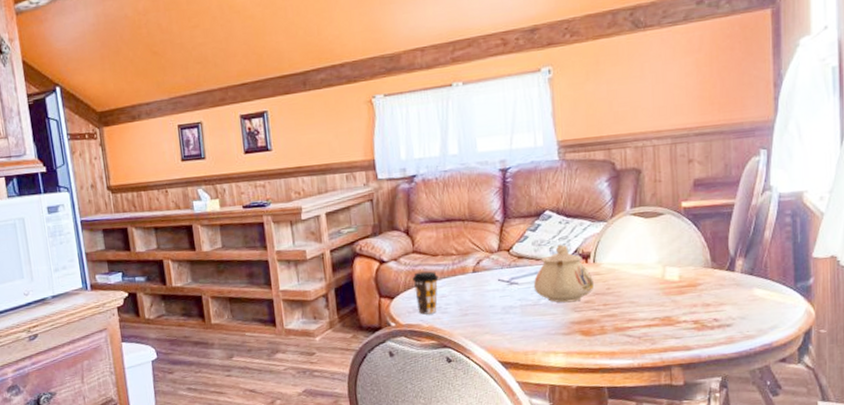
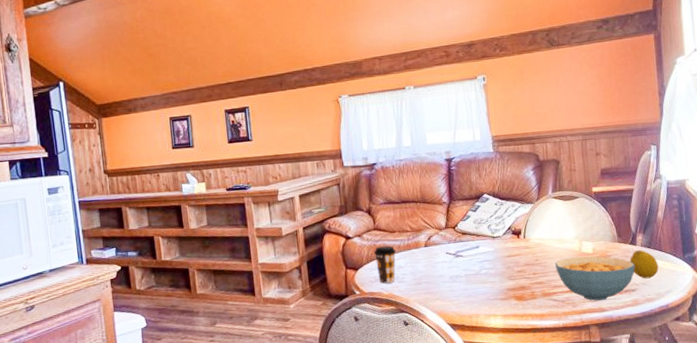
teapot: present [533,244,595,303] -> none [475,222,525,273]
cereal bowl: none [631,284,732,338] -> present [555,256,635,301]
fruit: none [726,277,762,312] -> present [630,250,659,279]

